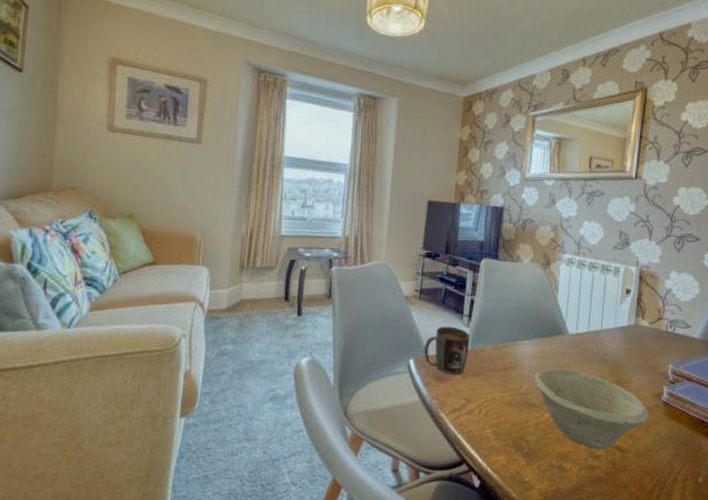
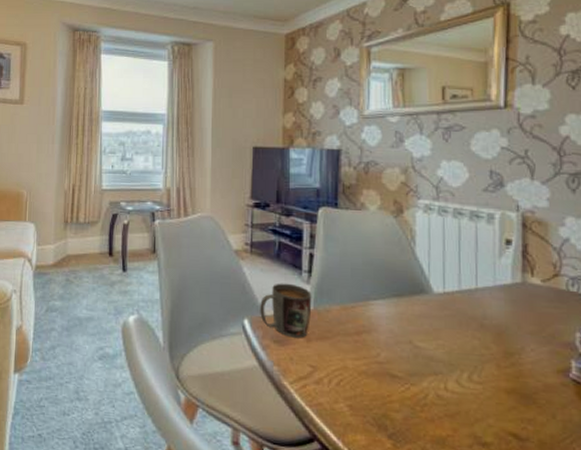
bowl: present [534,369,649,450] -> none [395,334,553,436]

